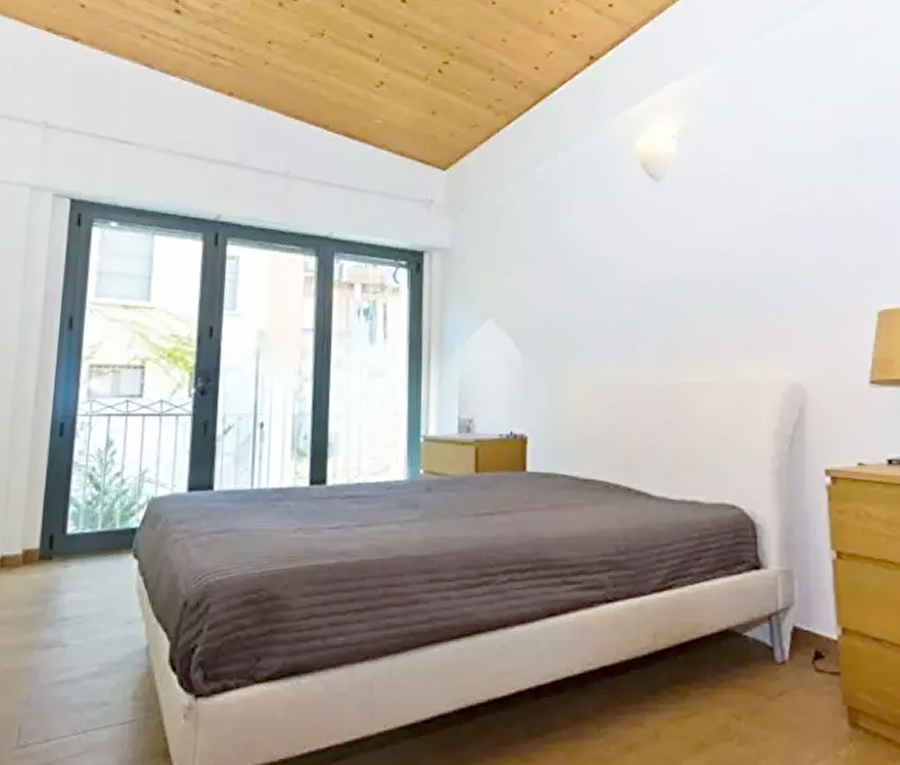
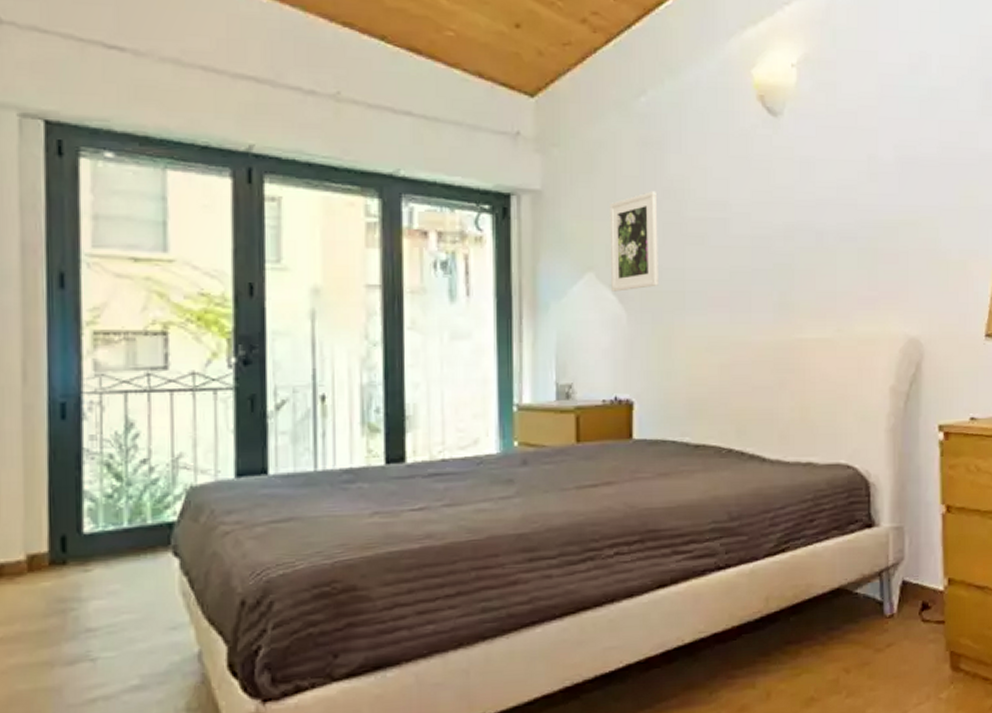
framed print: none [508,247,551,336] -> present [609,190,658,292]

